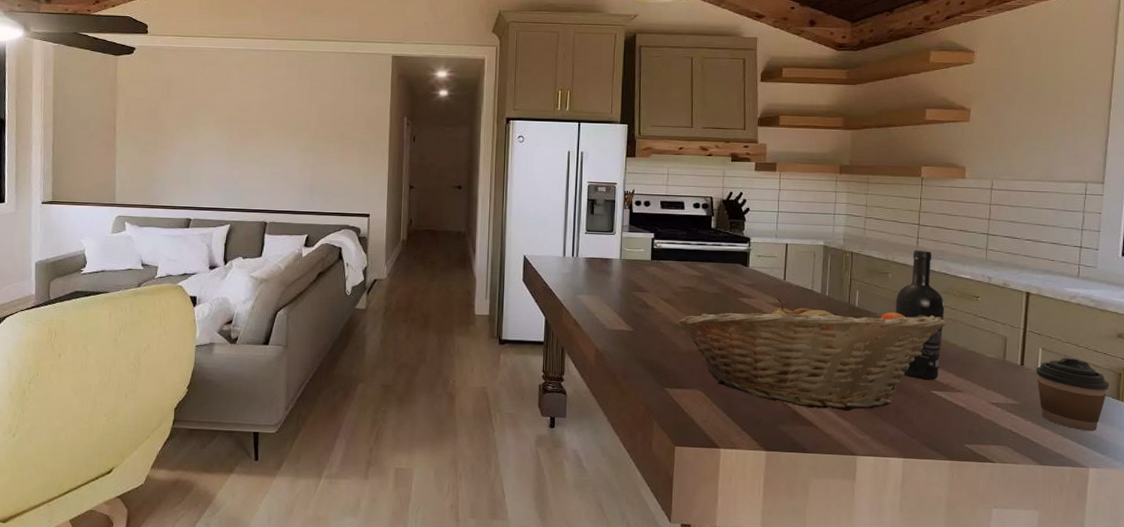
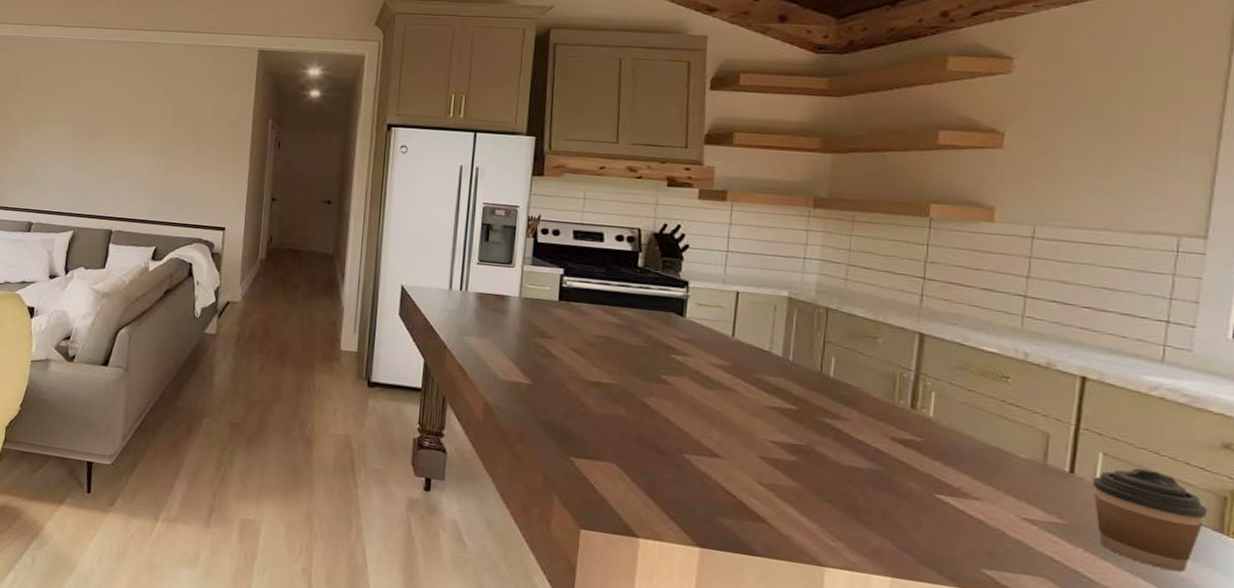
fruit basket: present [678,298,946,411] -> none [589,359,959,510]
wine bottle: present [896,250,945,381] -> none [887,310,958,481]

